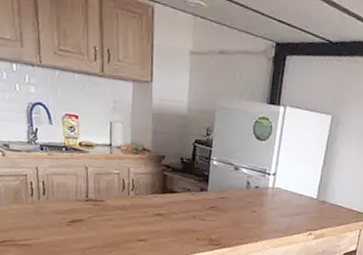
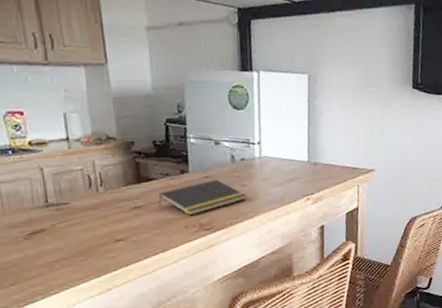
notepad: none [177,201,255,230] -> present [158,180,246,216]

